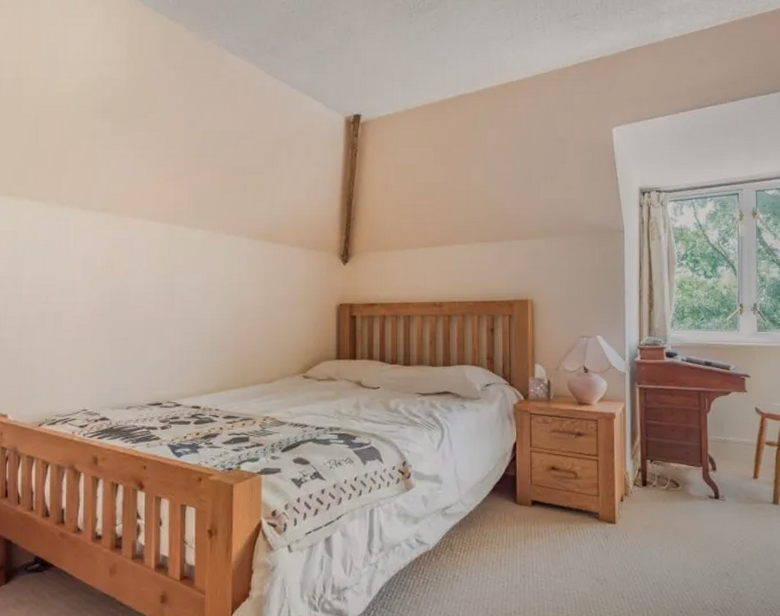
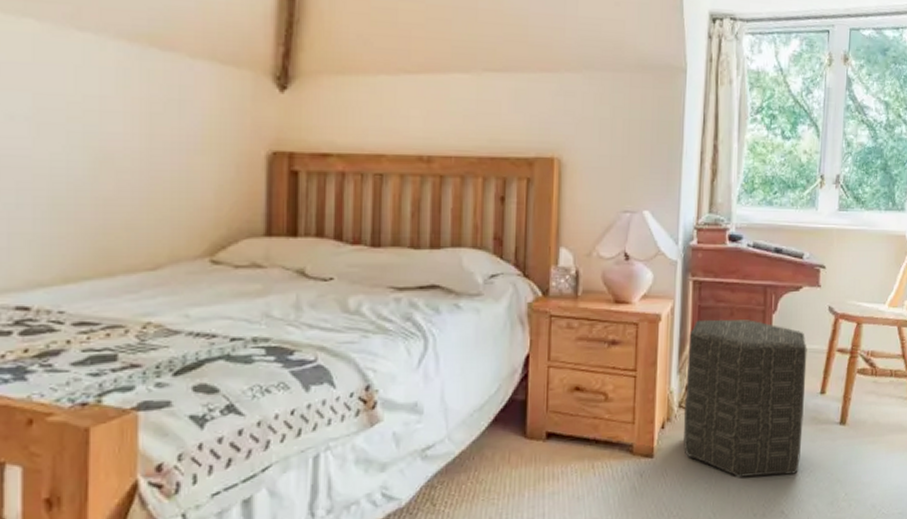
ottoman: none [638,417,740,544] -> present [683,319,807,478]

